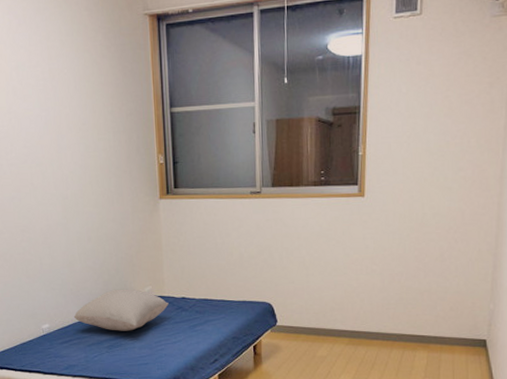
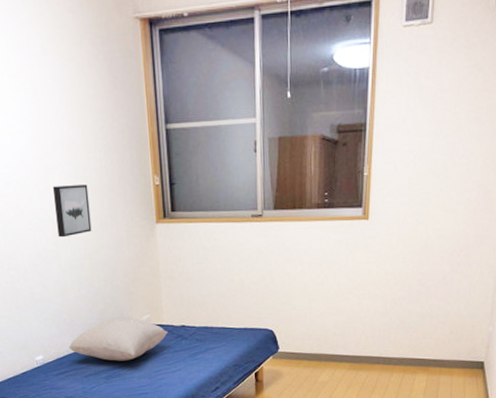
wall art: none [64,163,99,212] -> present [52,184,92,238]

